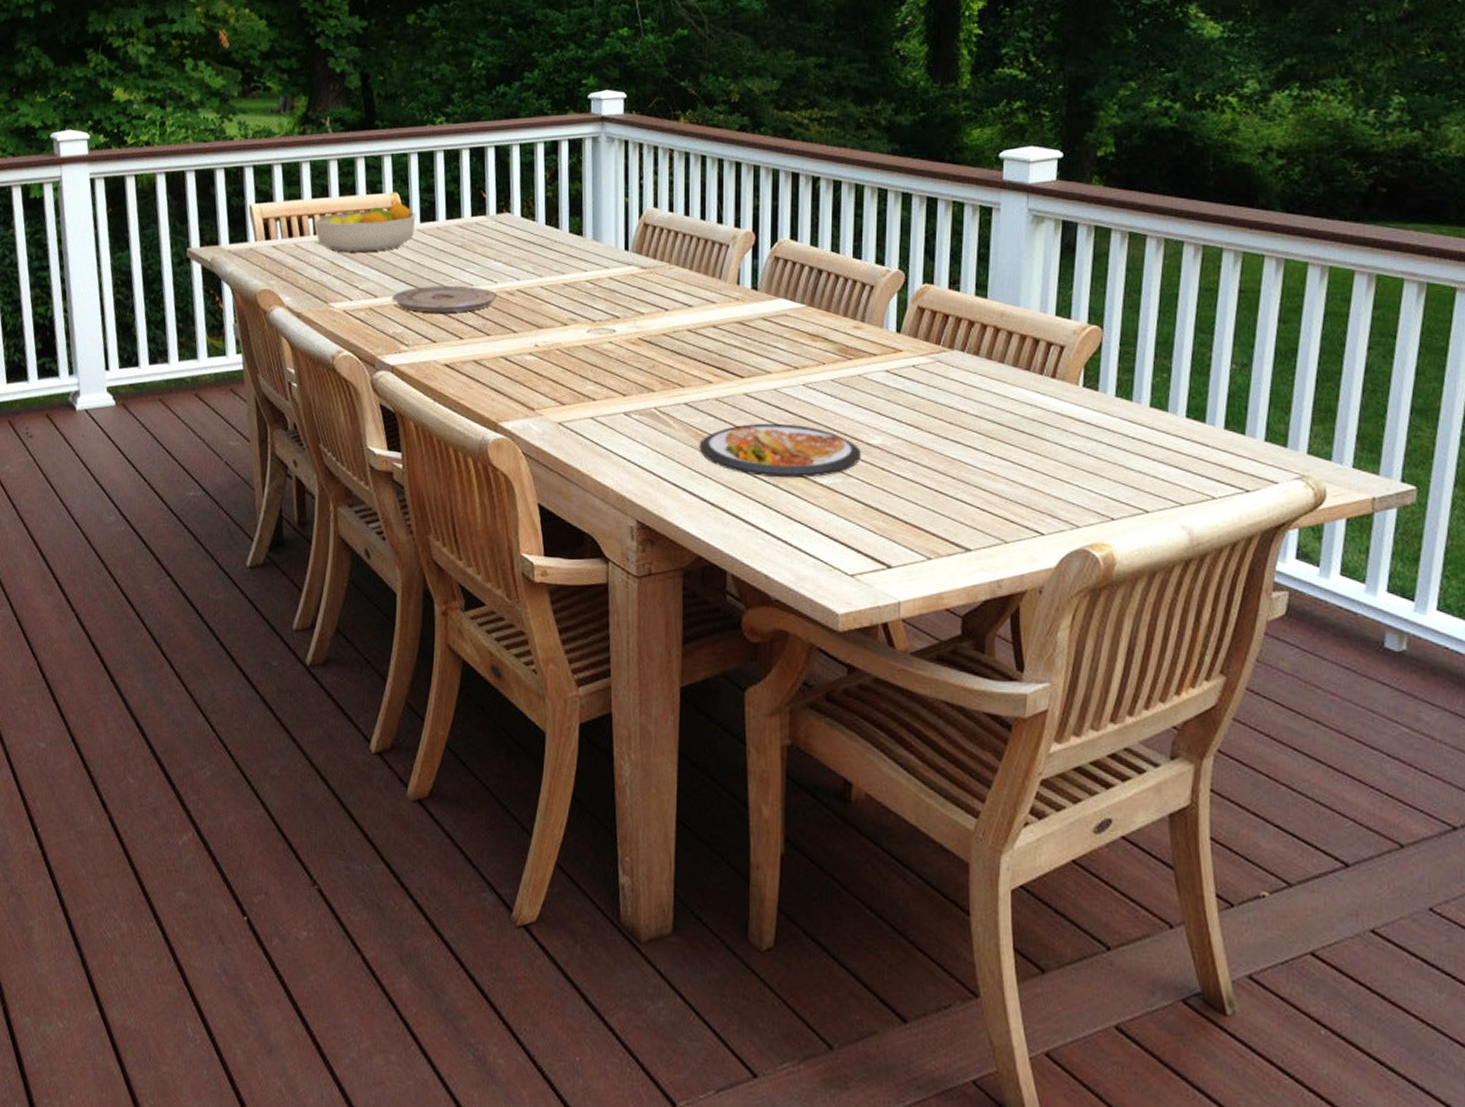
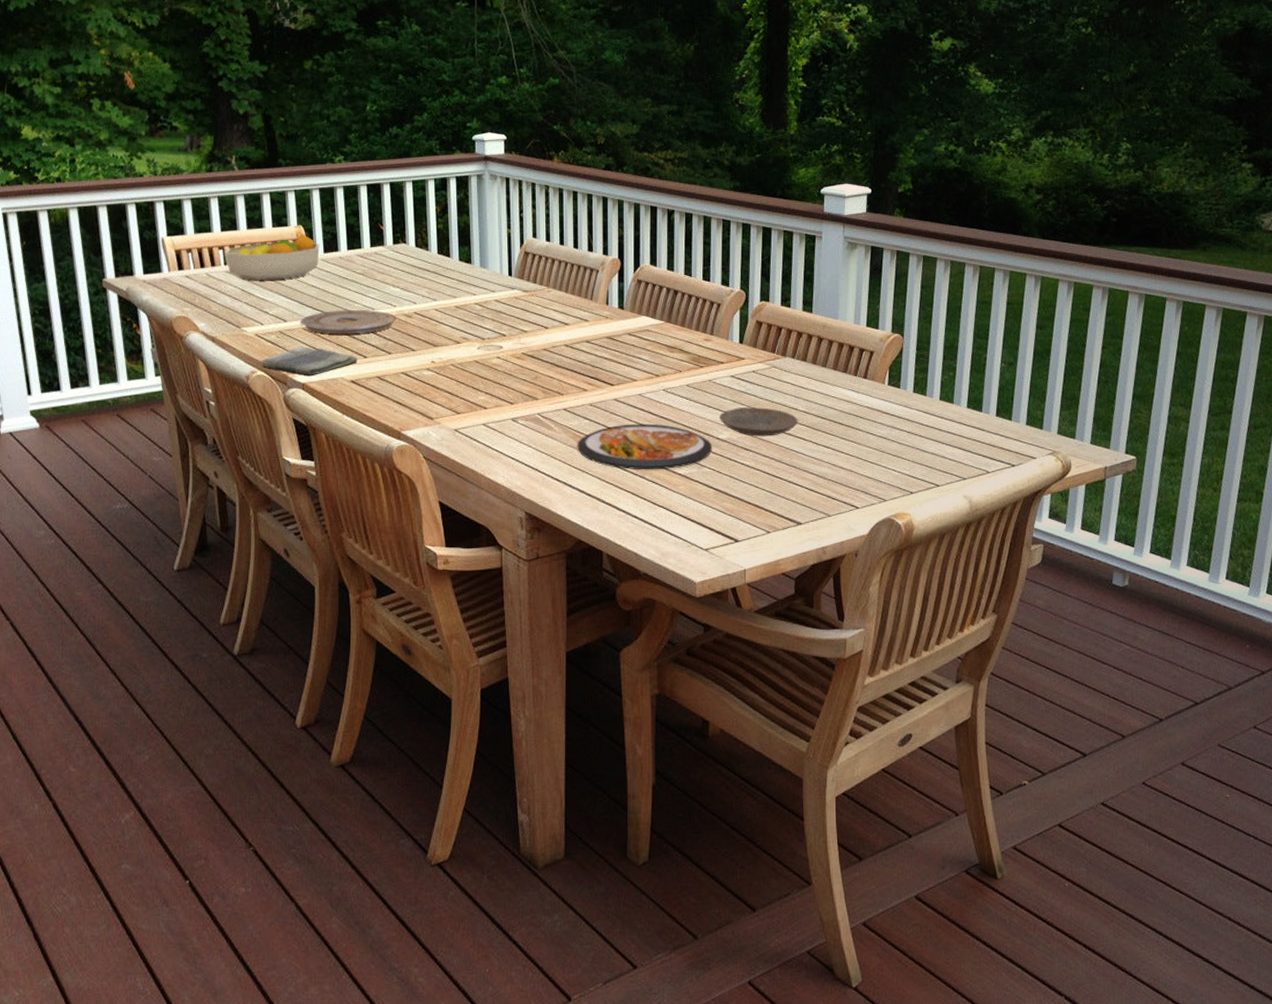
dish towel: none [347,324,453,357] -> present [260,345,357,375]
plate: none [871,408,968,444] -> present [720,407,798,437]

